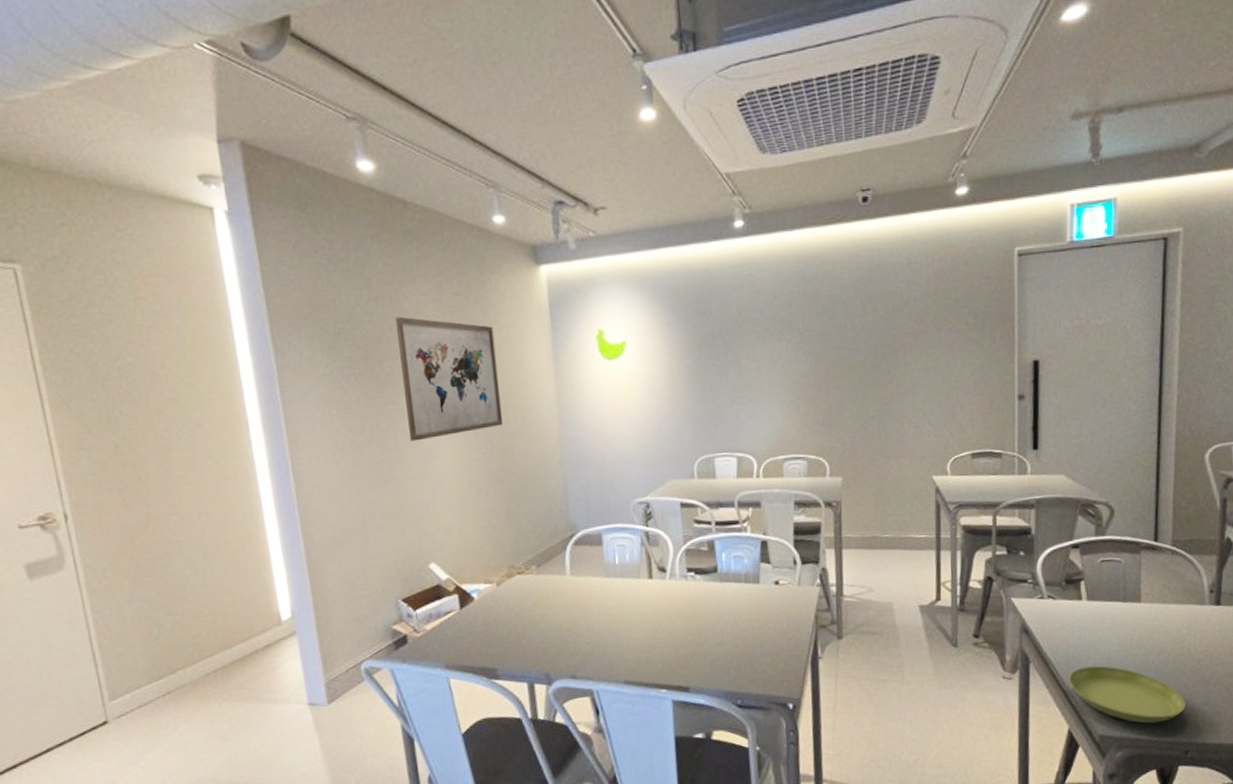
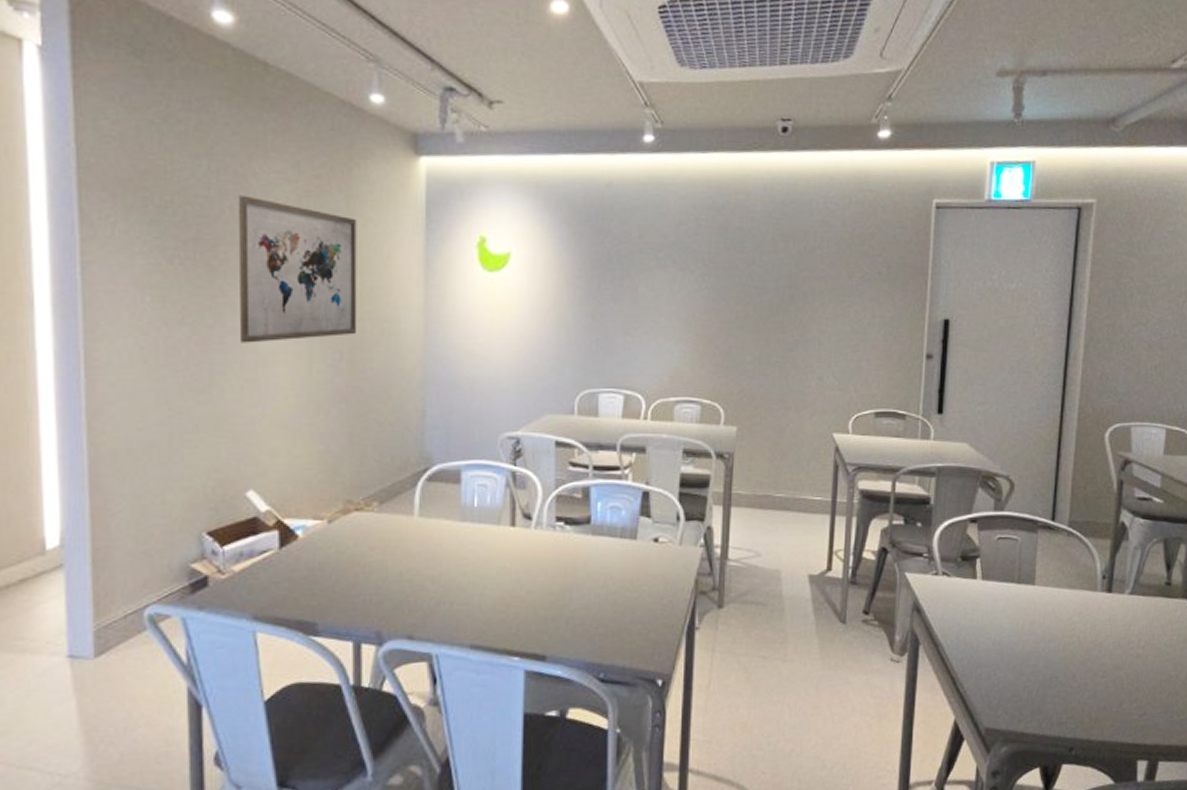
saucer: present [1068,665,1185,724] -> none [957,651,1073,717]

